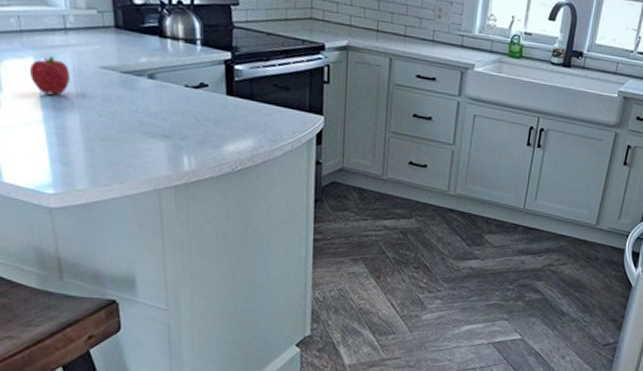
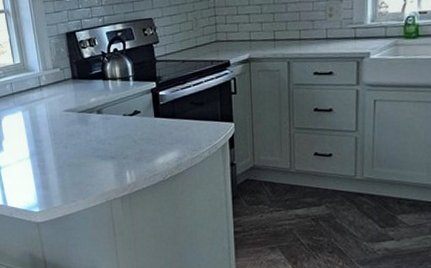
fruit: present [30,55,69,95] -> none [20,108,45,137]

